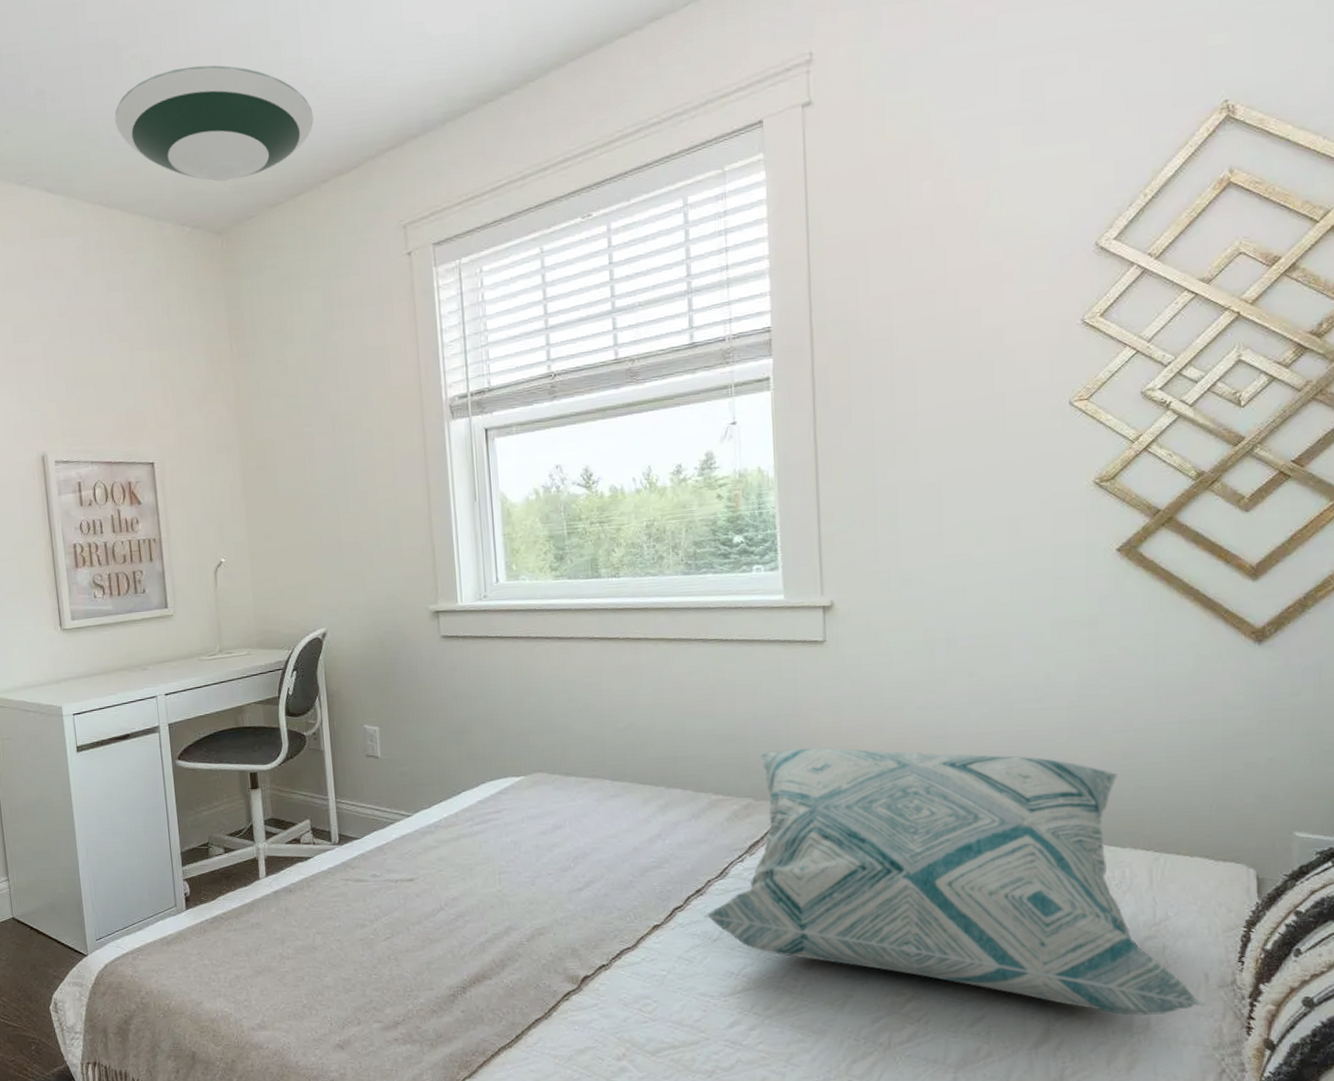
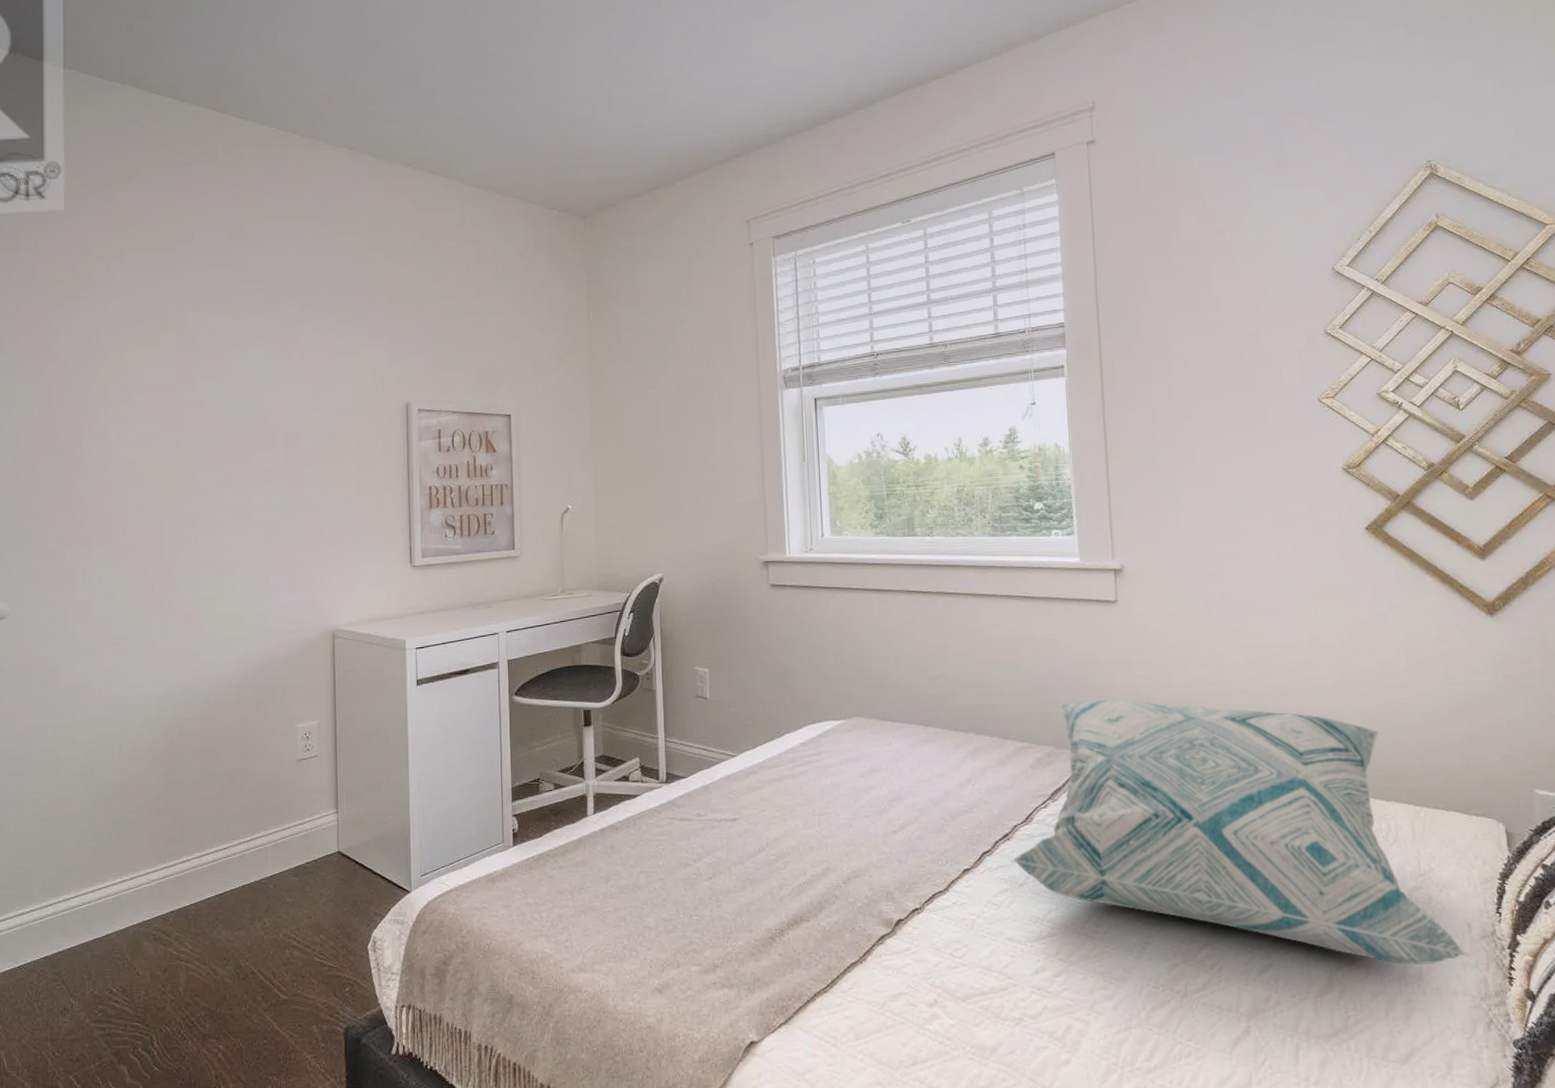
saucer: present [115,65,314,182] -> none [496,77,672,174]

